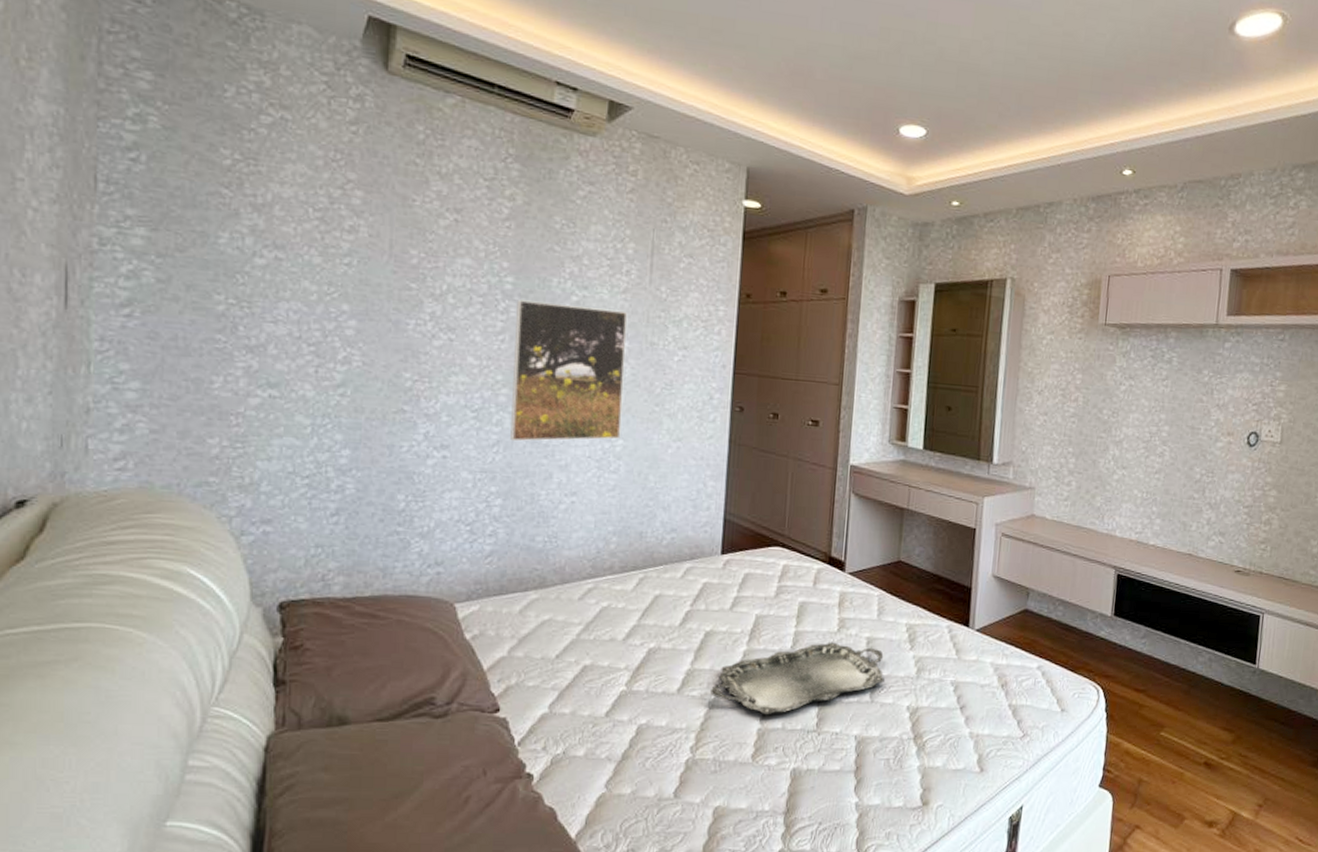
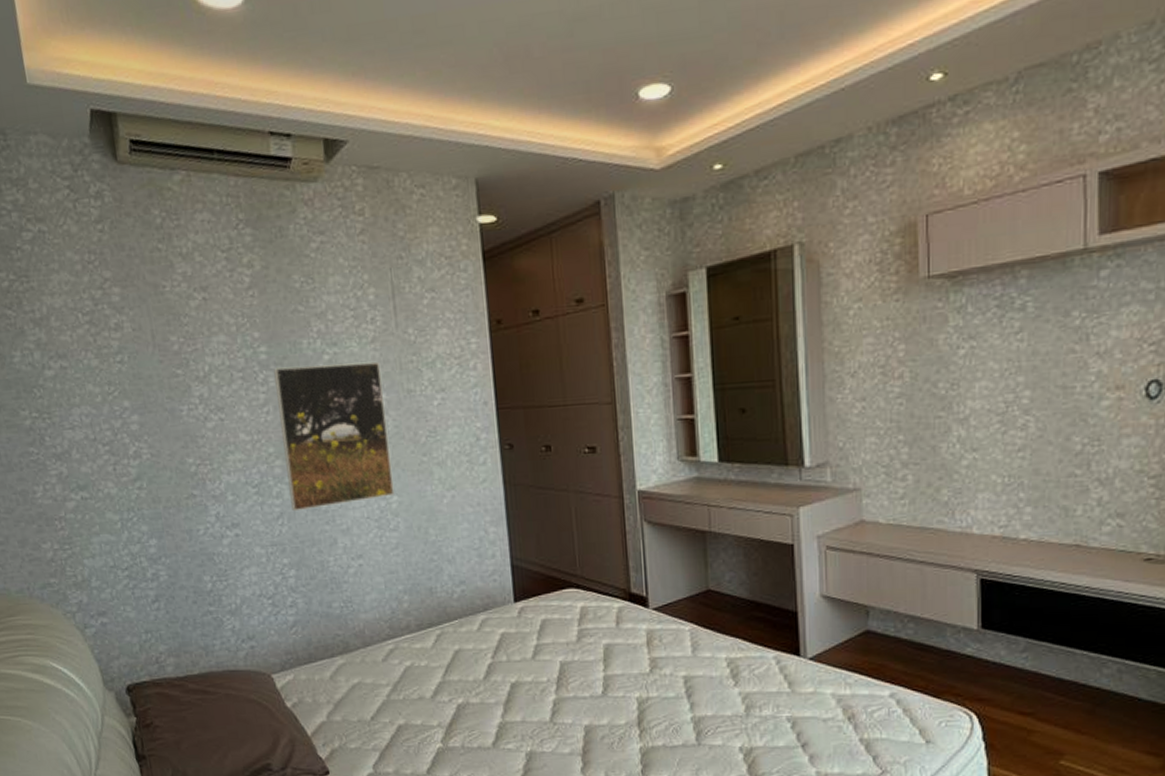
serving tray: present [711,642,884,715] -> none [526,684,710,765]

